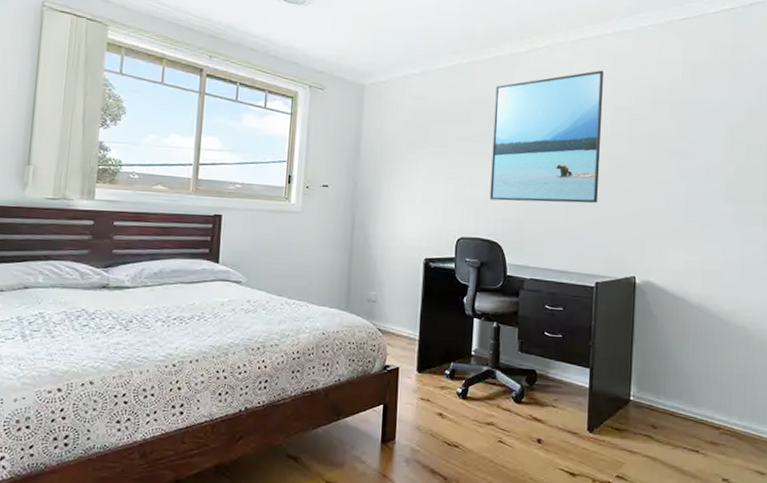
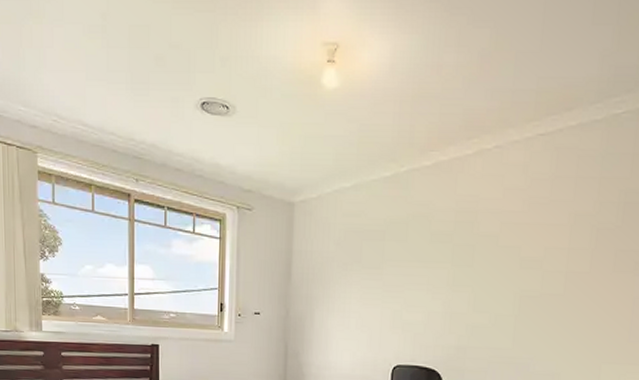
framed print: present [490,70,603,203] -> none [428,171,564,327]

